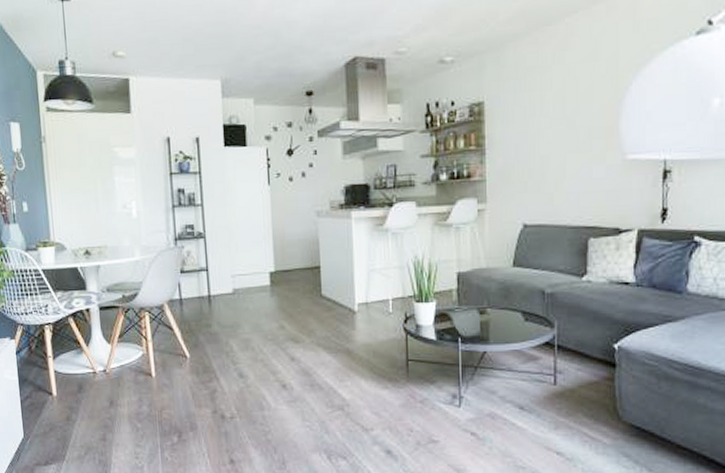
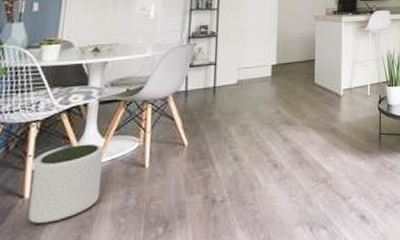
plant pot: none [54,349,116,420] -> present [28,143,103,224]

